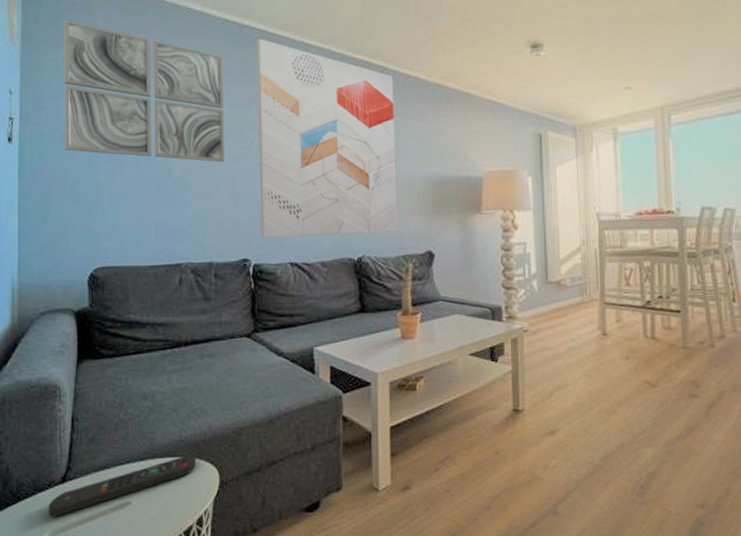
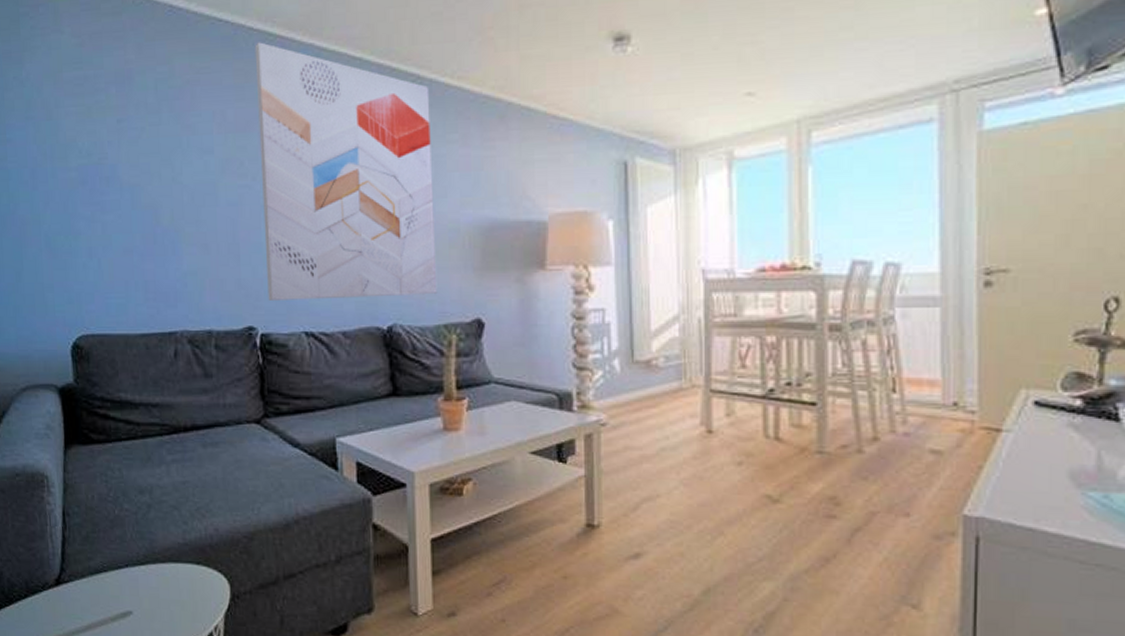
remote control: present [49,455,196,517] -> none [43,561,202,623]
wall art: present [63,19,225,163] -> none [25,26,222,205]

